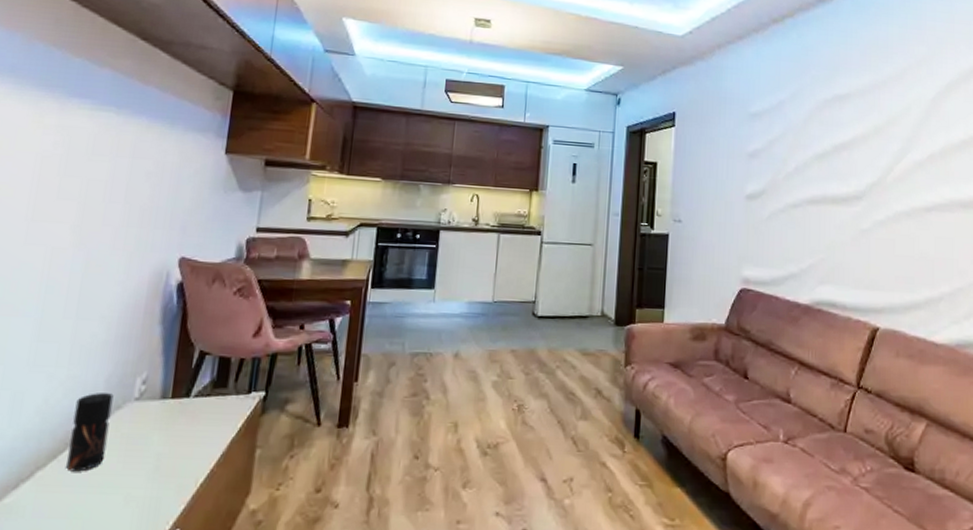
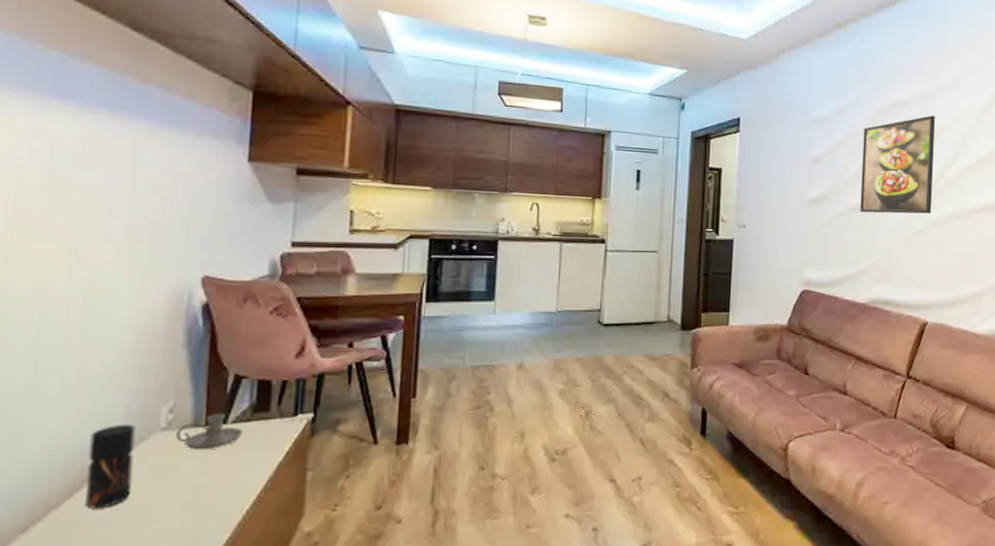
candle holder: none [146,387,203,422] -> present [176,414,243,451]
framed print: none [801,108,881,212] -> present [860,115,936,214]

